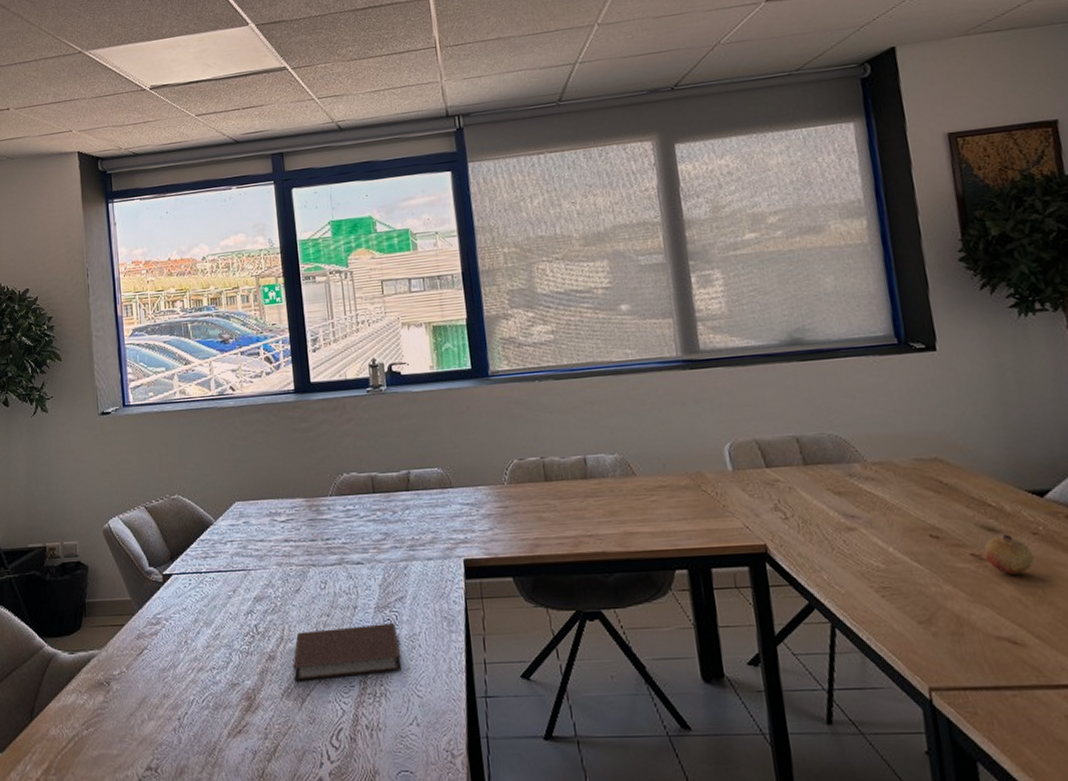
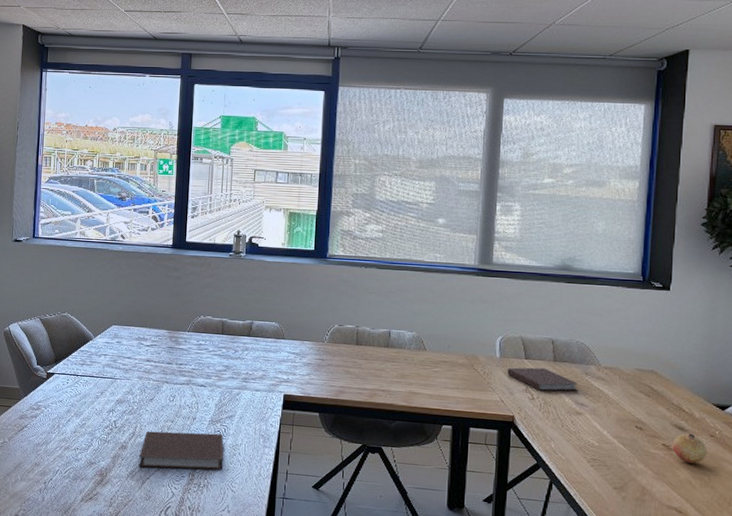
notebook: none [745,476,844,507] -> present [507,367,579,392]

